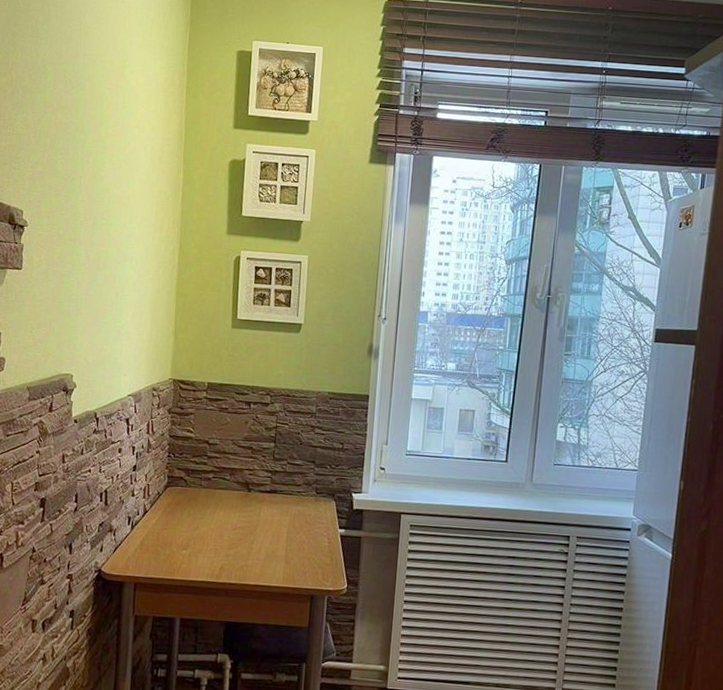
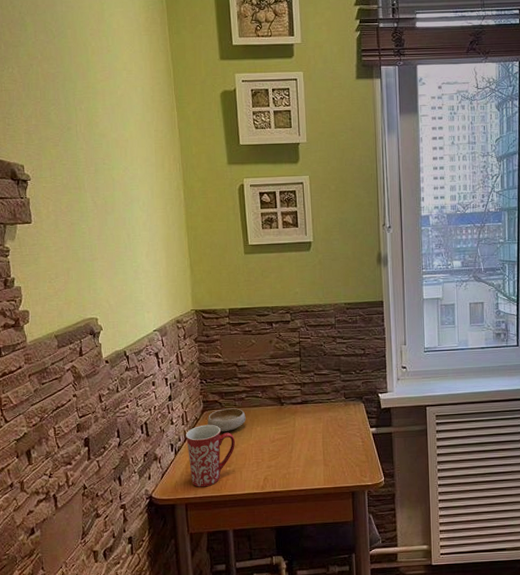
mug: none [144,501,196,568] -> present [185,424,235,487]
bowl: none [169,487,210,512] -> present [207,408,246,431]

